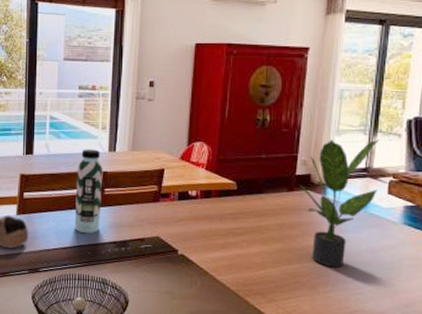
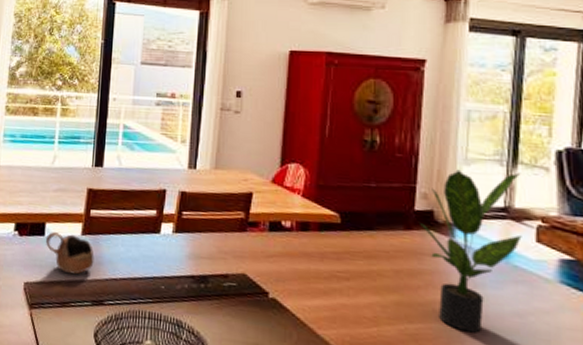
water bottle: present [74,149,103,234] -> none [146,164,181,264]

